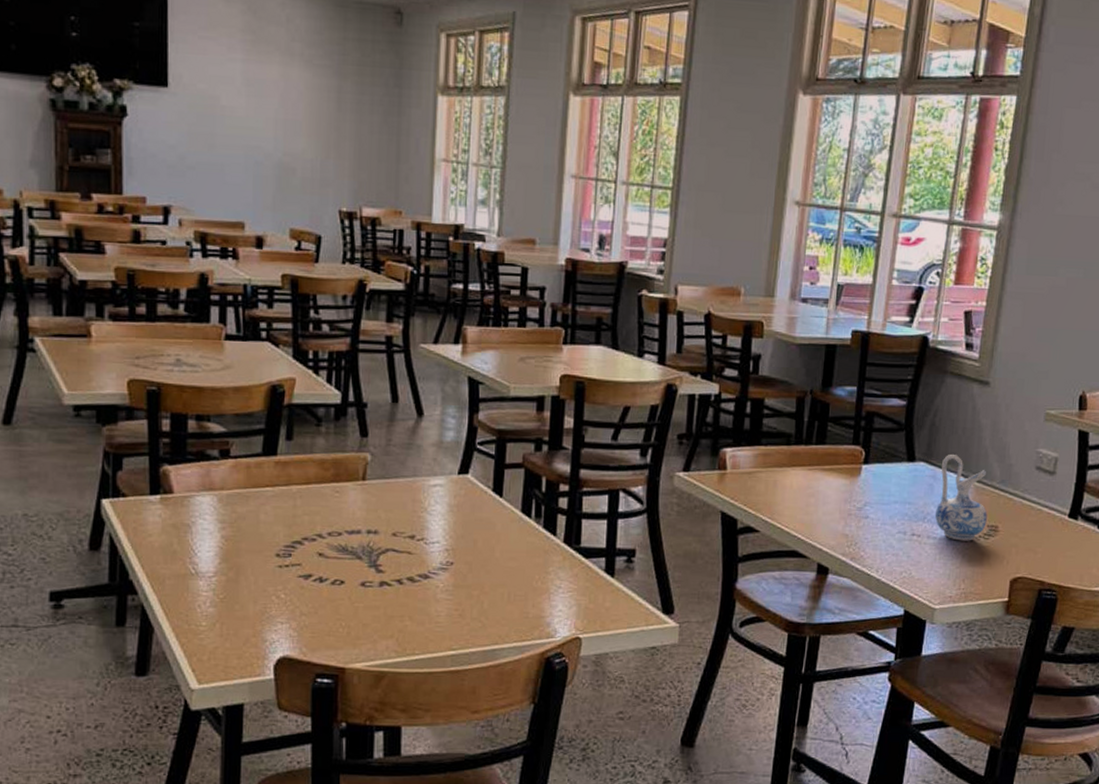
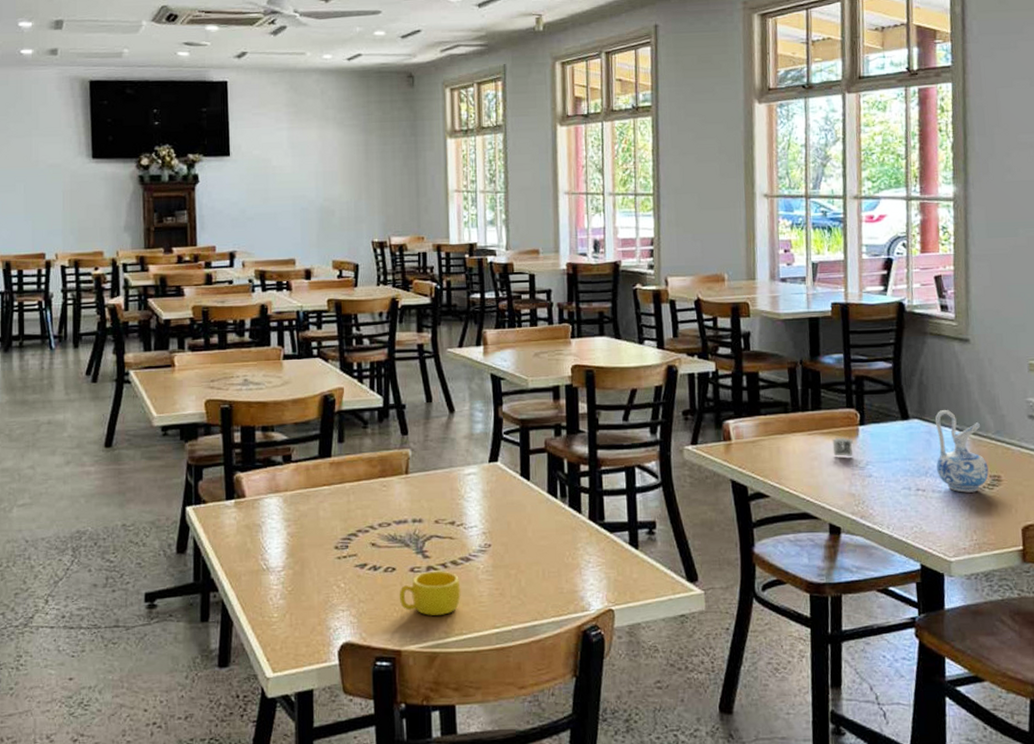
cup: none [346,586,416,634] -> present [399,570,461,615]
napkin holder: none [832,474,855,495] -> present [832,437,854,457]

